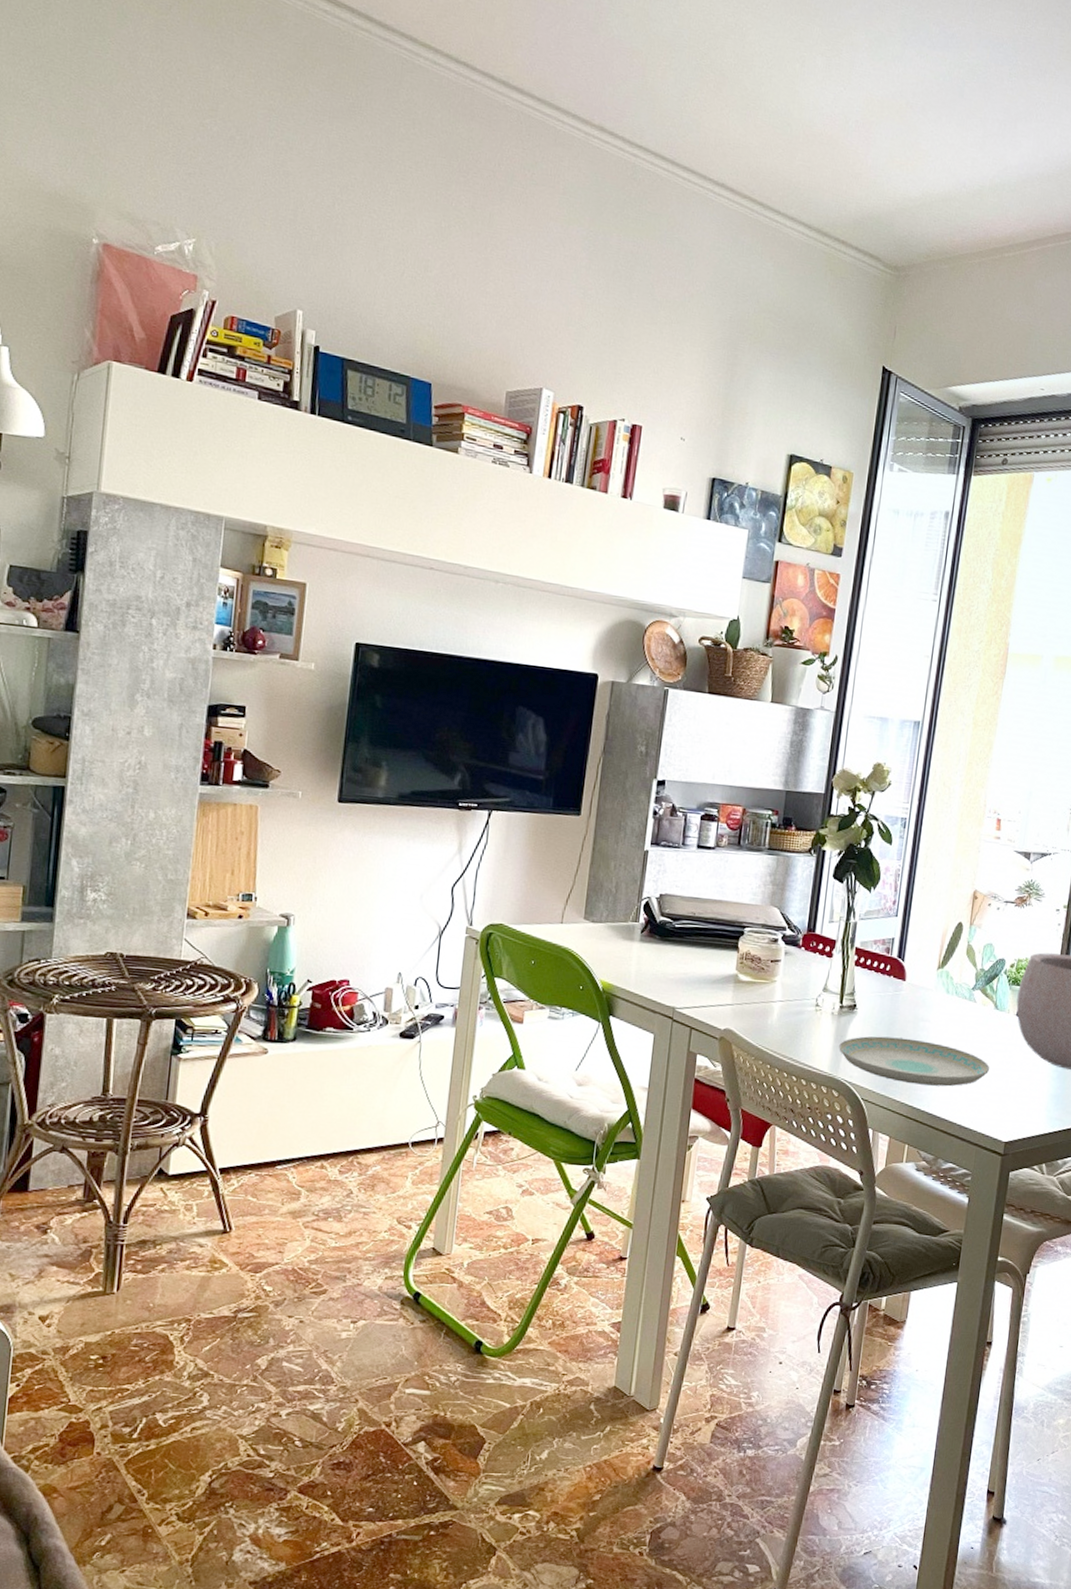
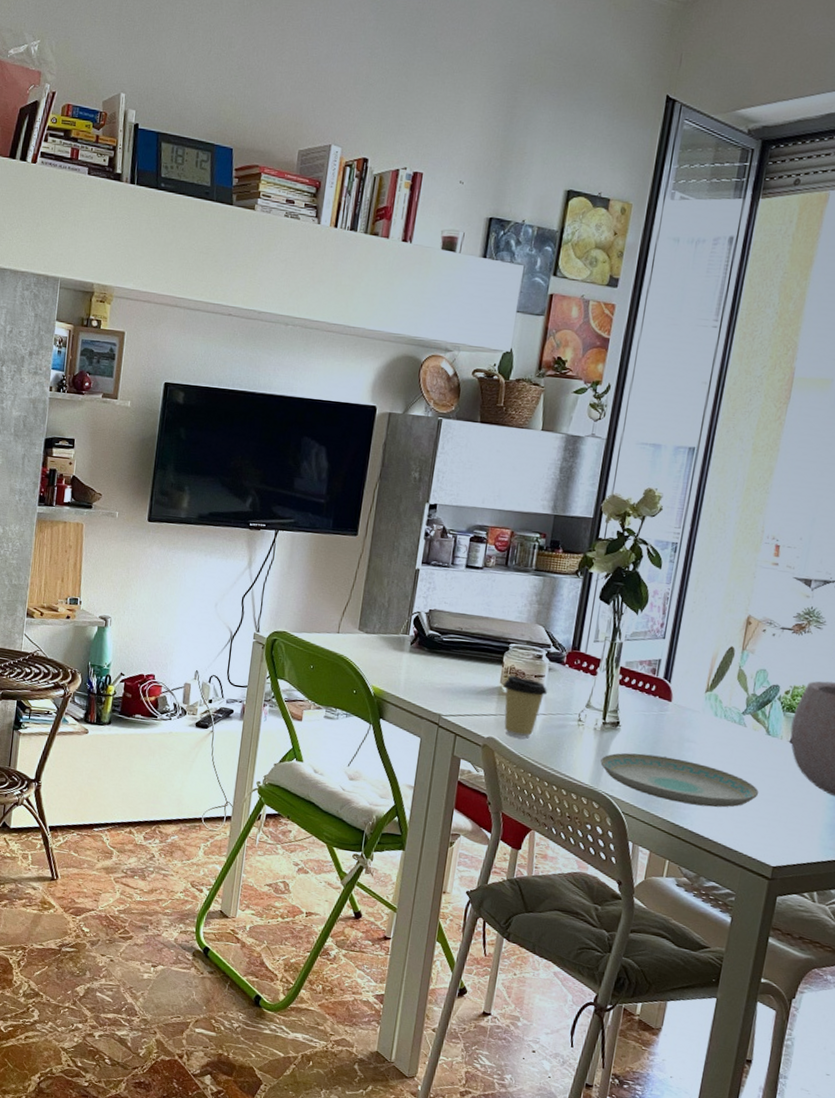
coffee cup: none [738,961,785,1028] -> present [502,675,548,739]

